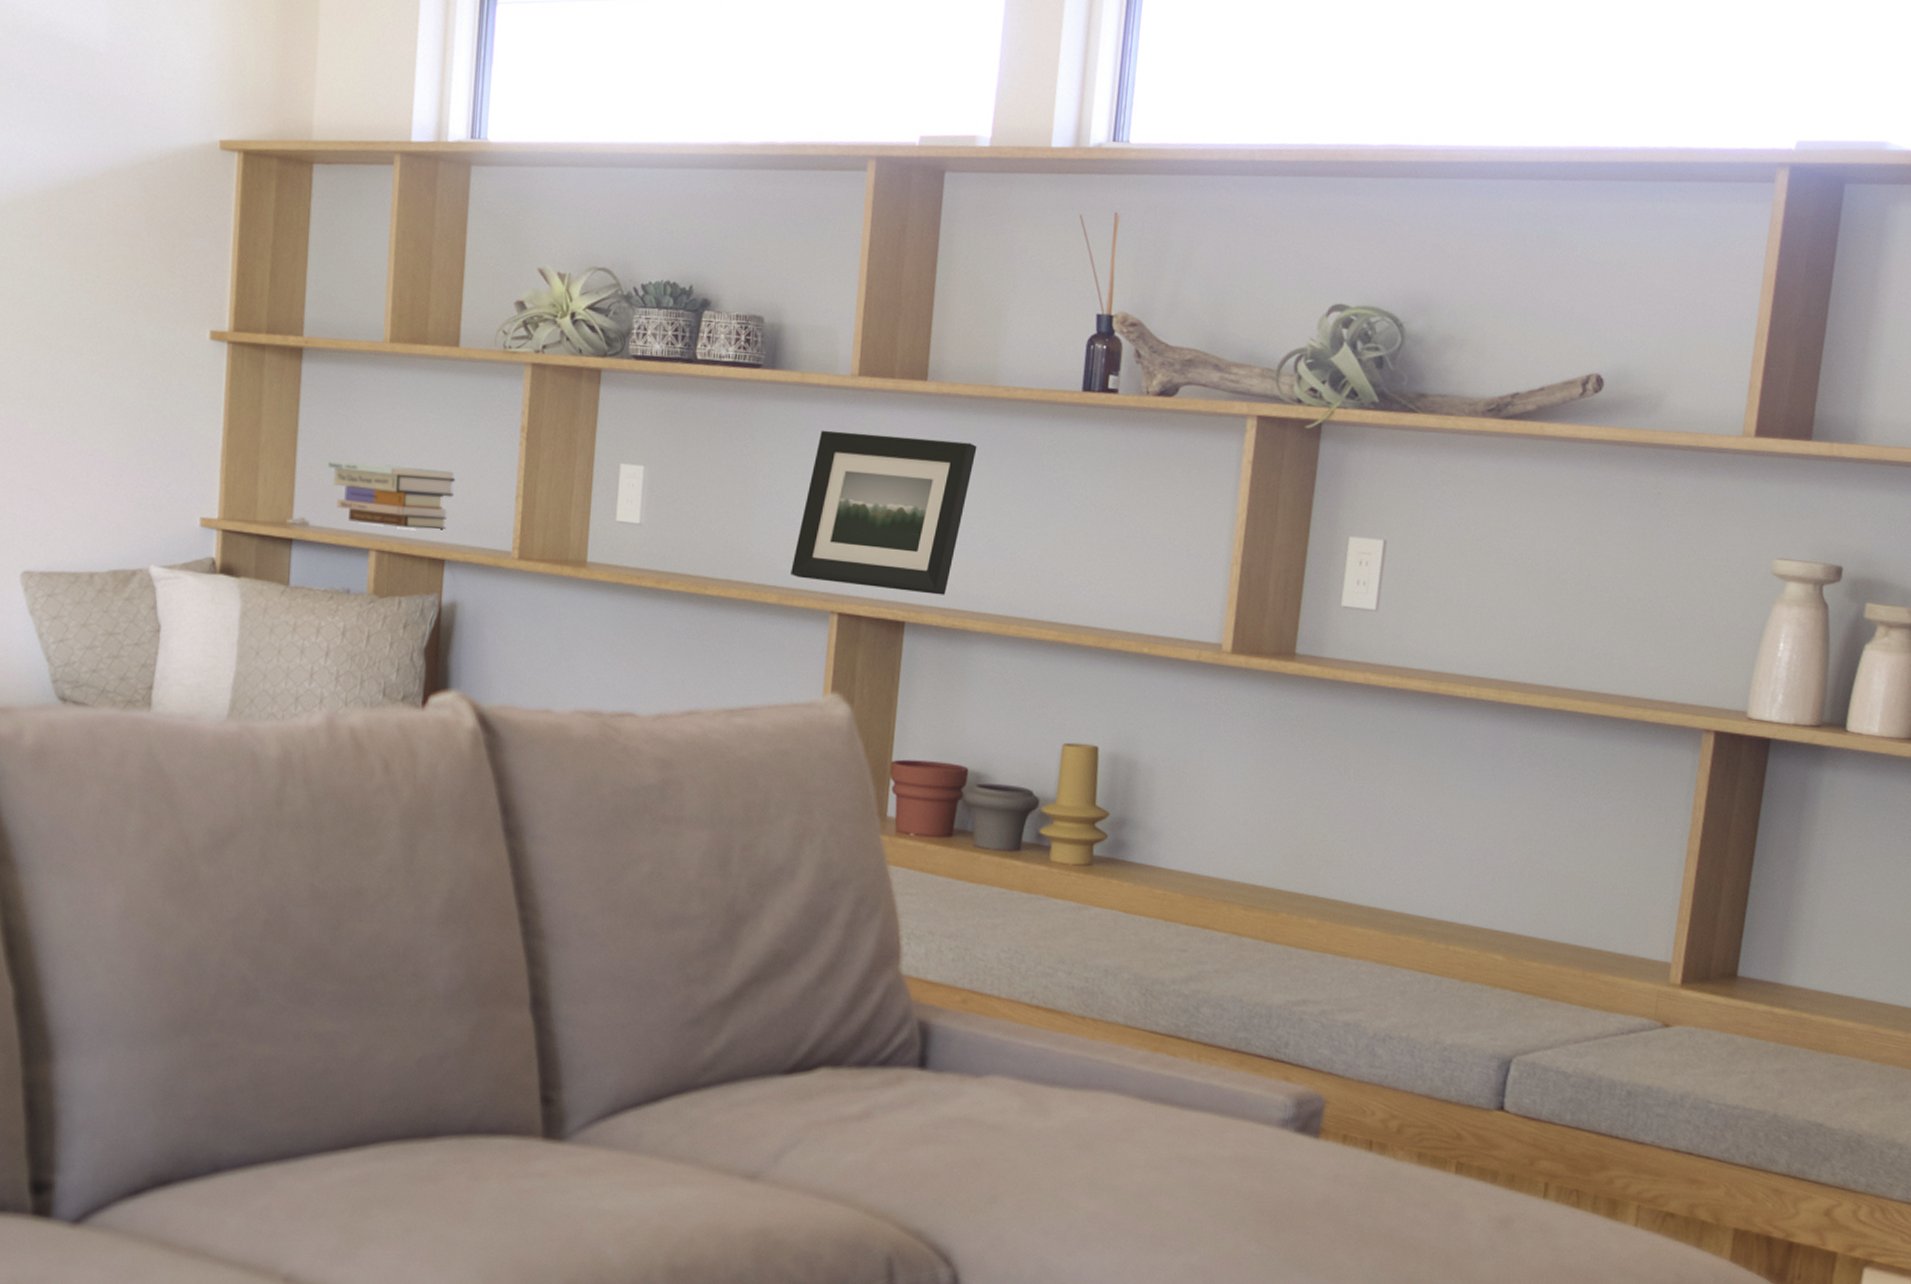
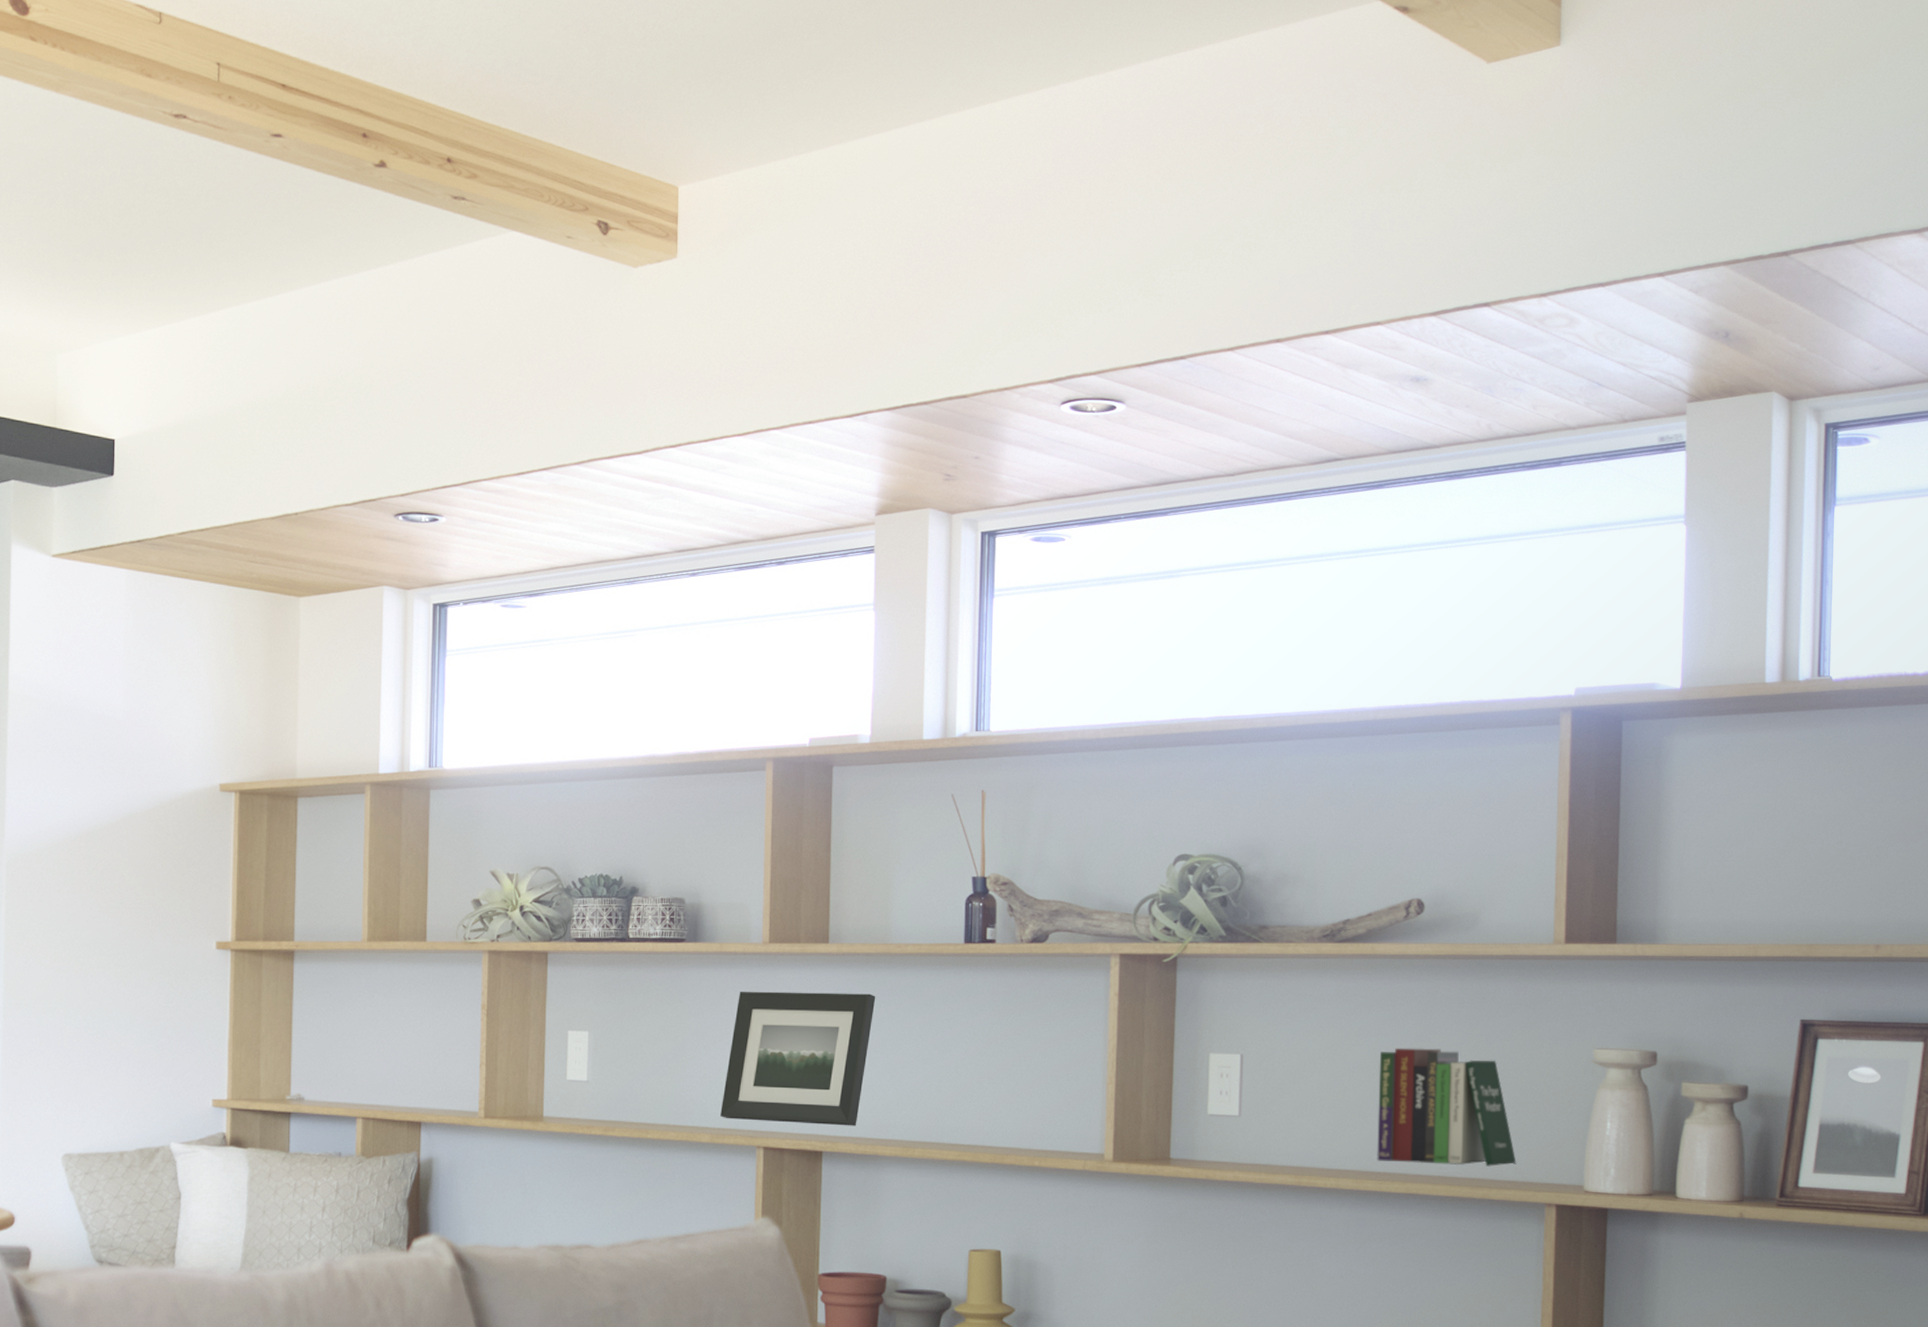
books: present [323,460,454,530] -> none [315,1044,427,1097]
books: none [1524,543,1677,685] -> present [1377,1048,1516,1168]

